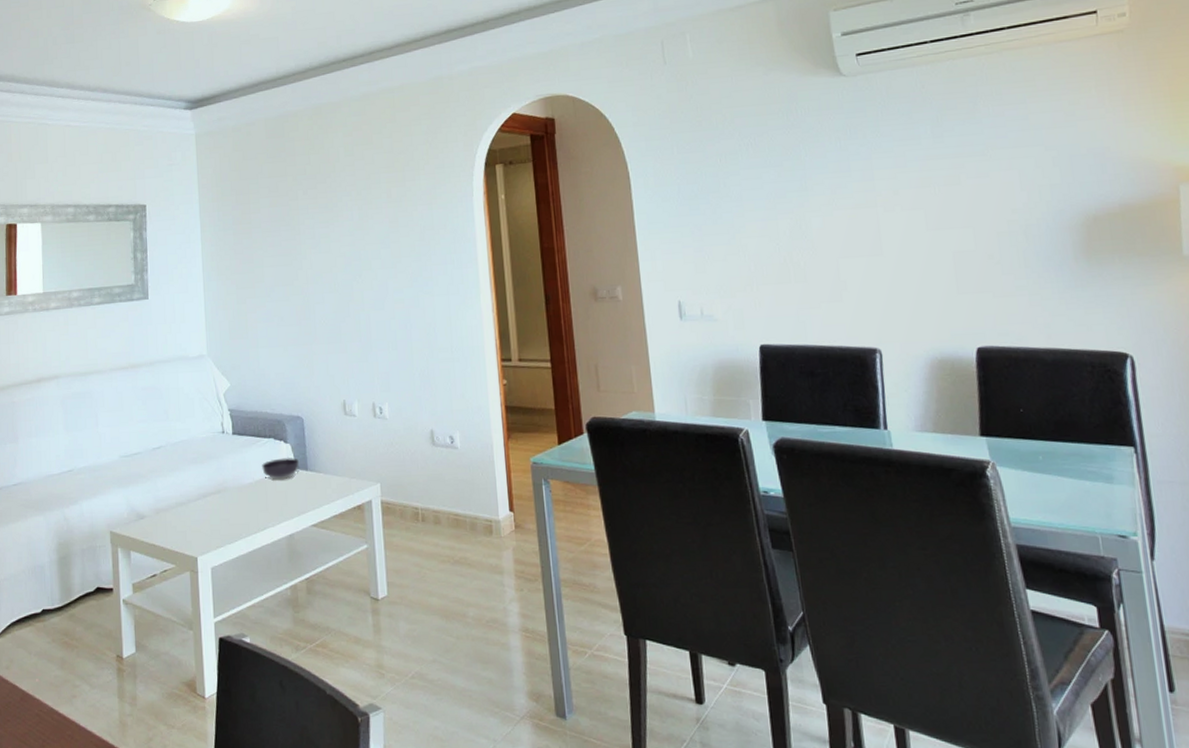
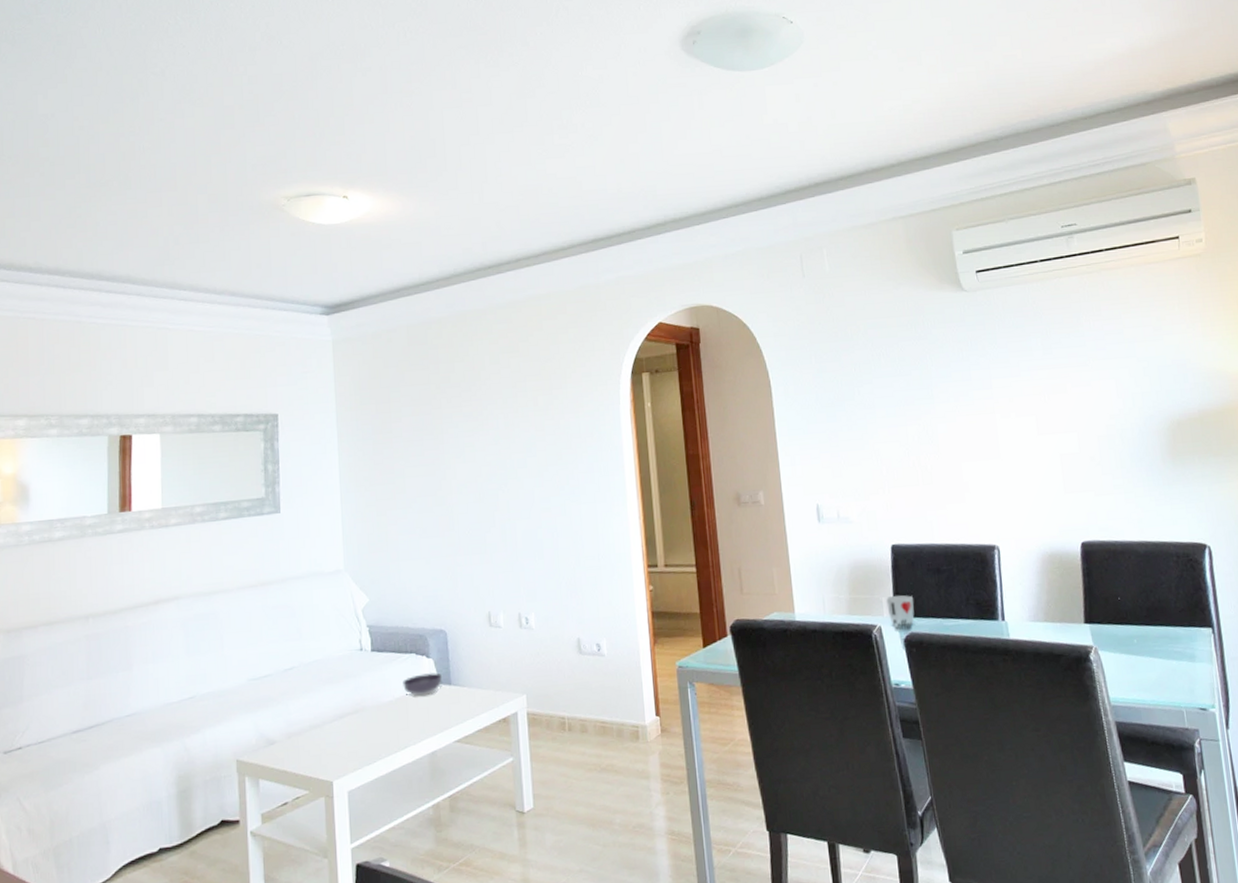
cup: none [754,398,785,437] -> present [886,595,915,633]

